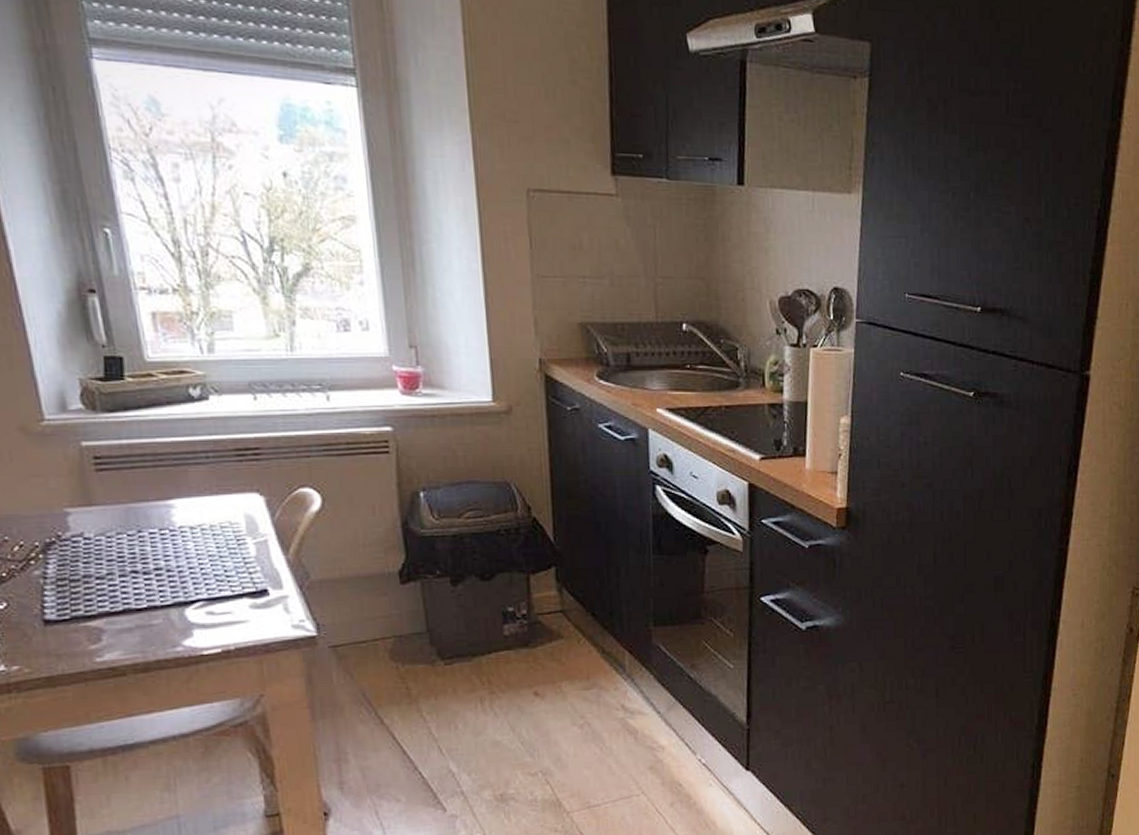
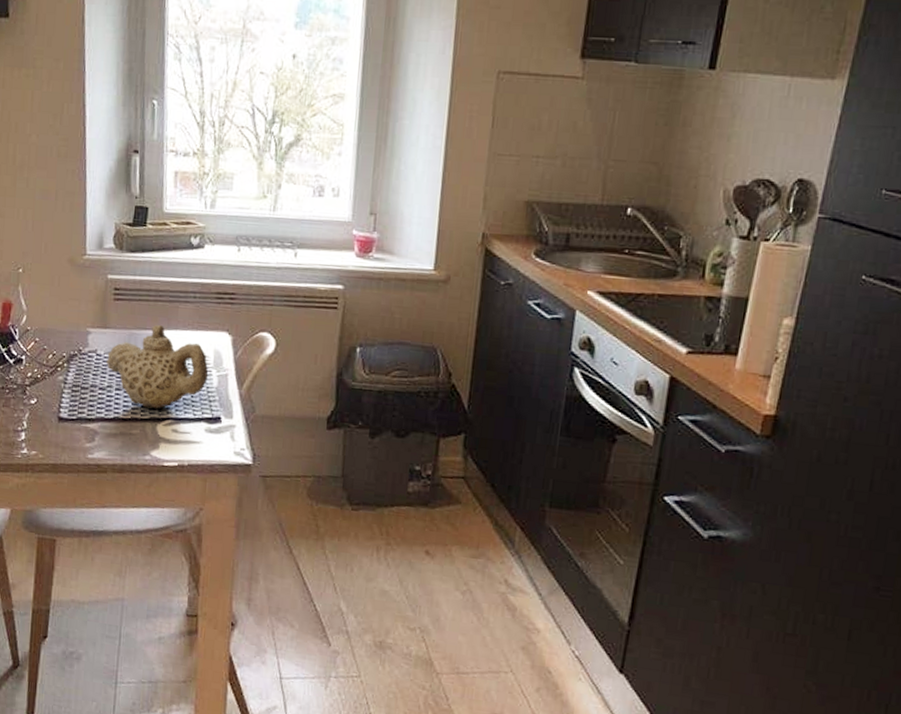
teapot: none [99,494,243,592] -> present [106,325,209,409]

